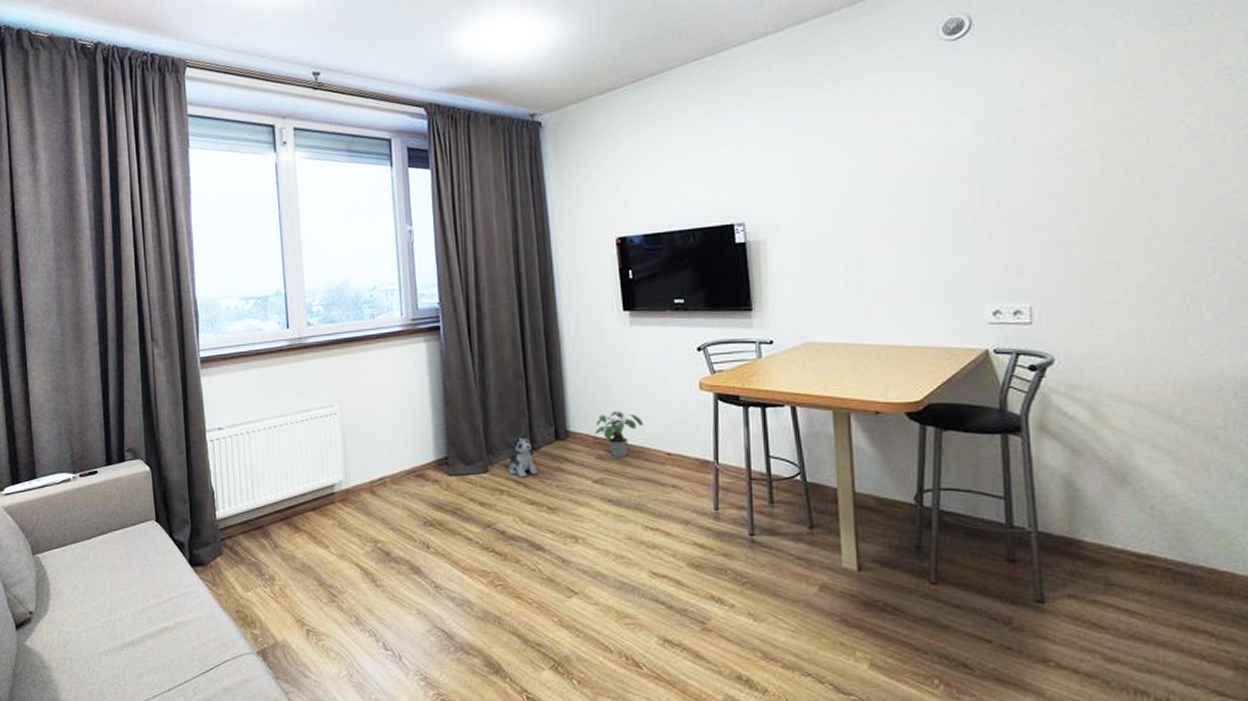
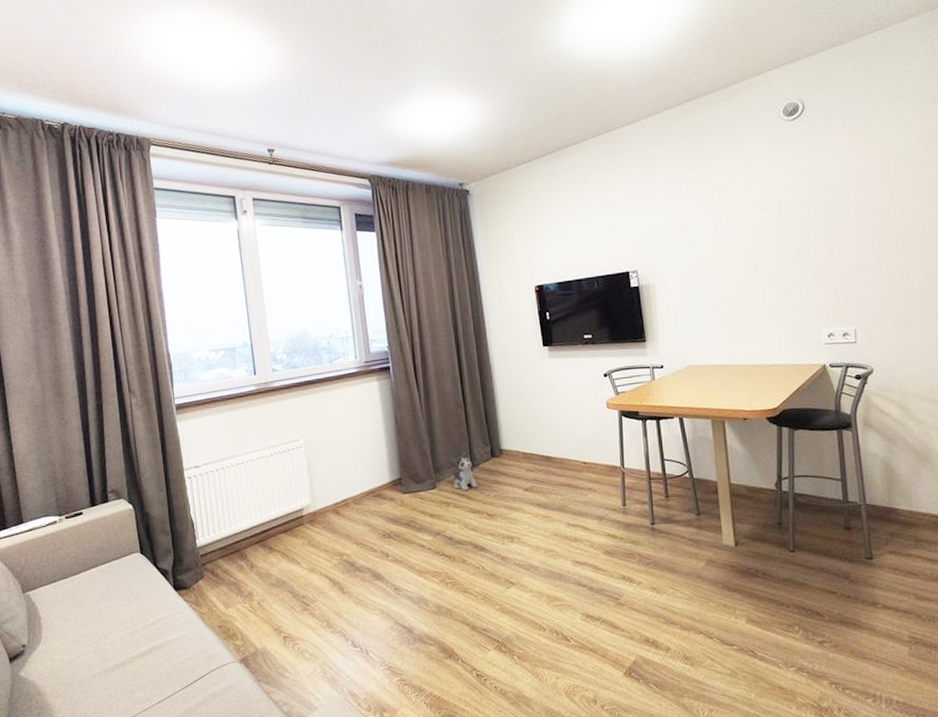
potted plant: present [595,410,643,458] -> none [524,429,563,469]

